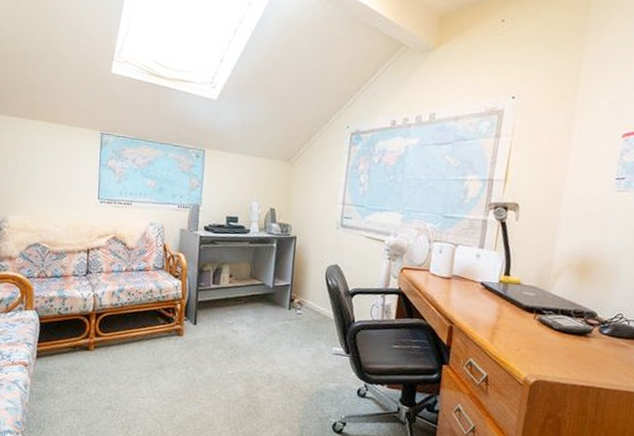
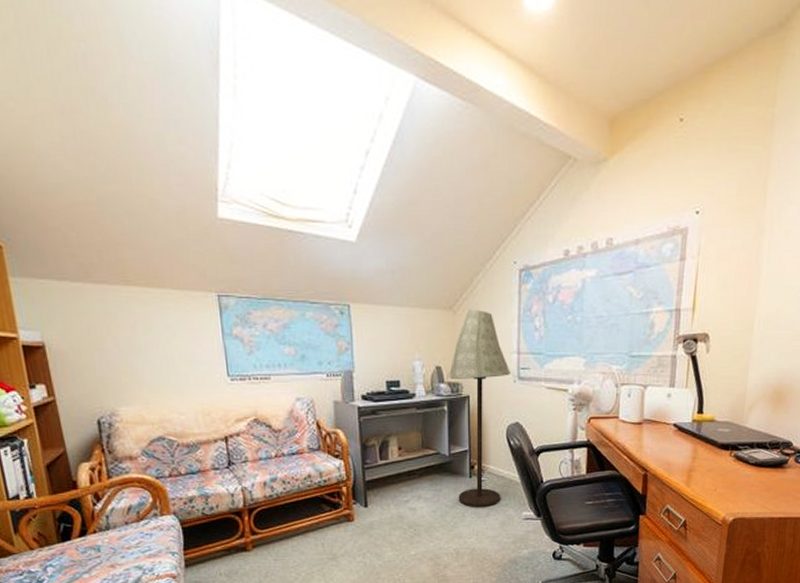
floor lamp: none [276,162,336,339] -> present [449,309,511,507]

